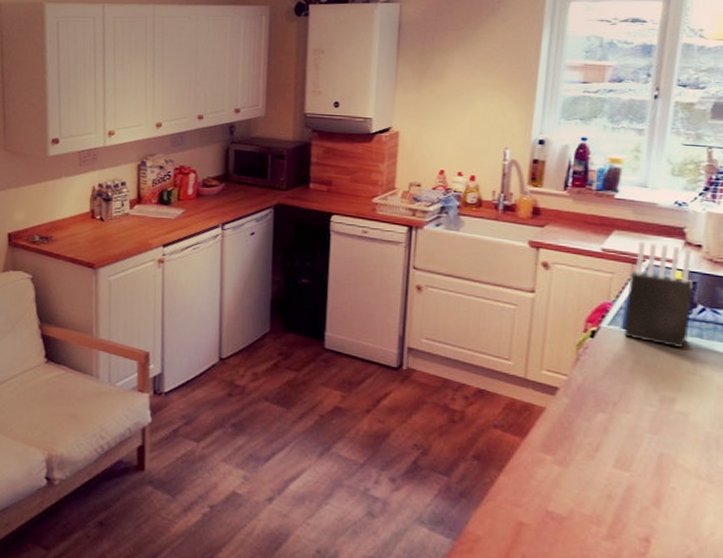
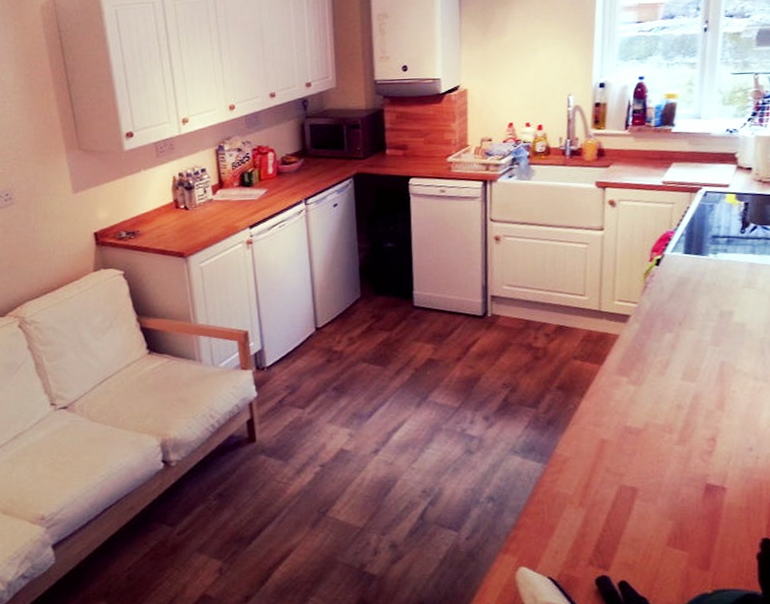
knife block: present [624,242,695,349] -> none [685,170,747,266]

